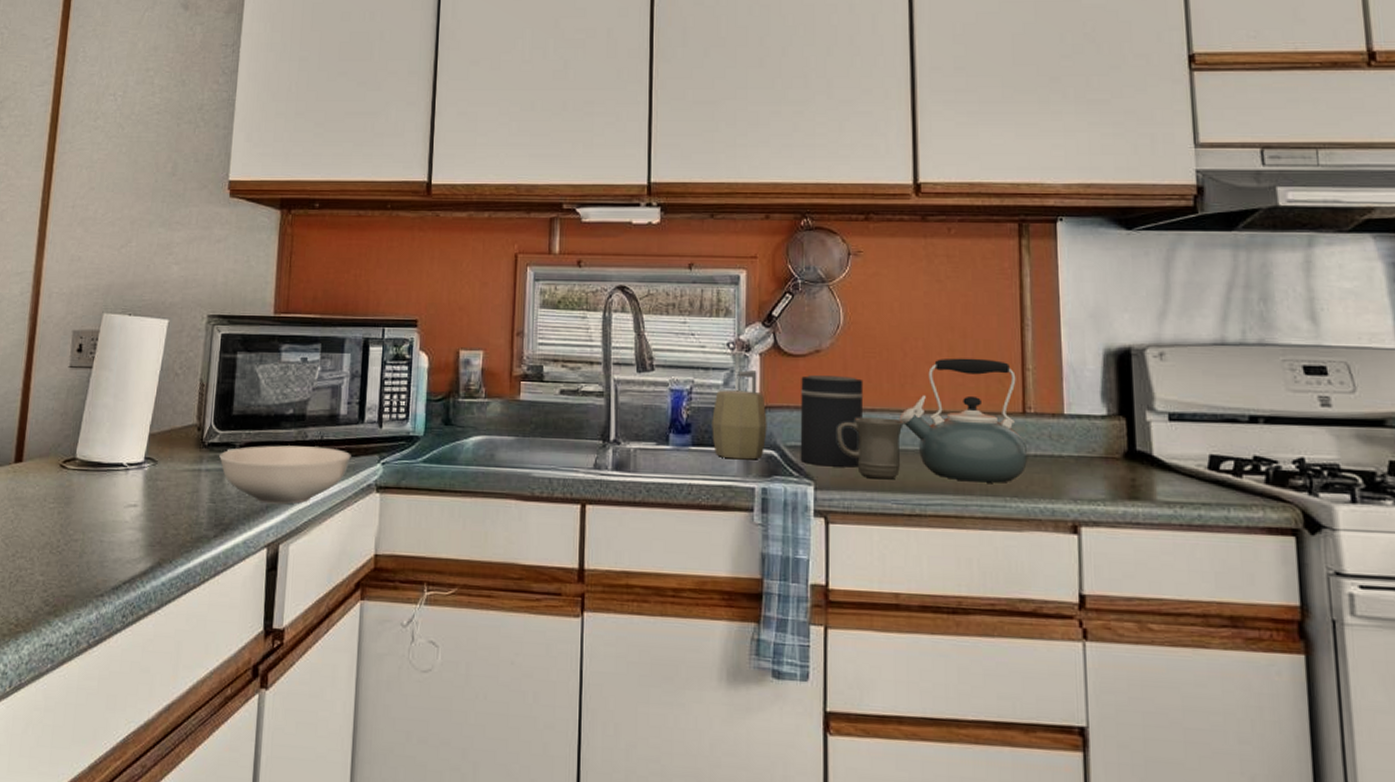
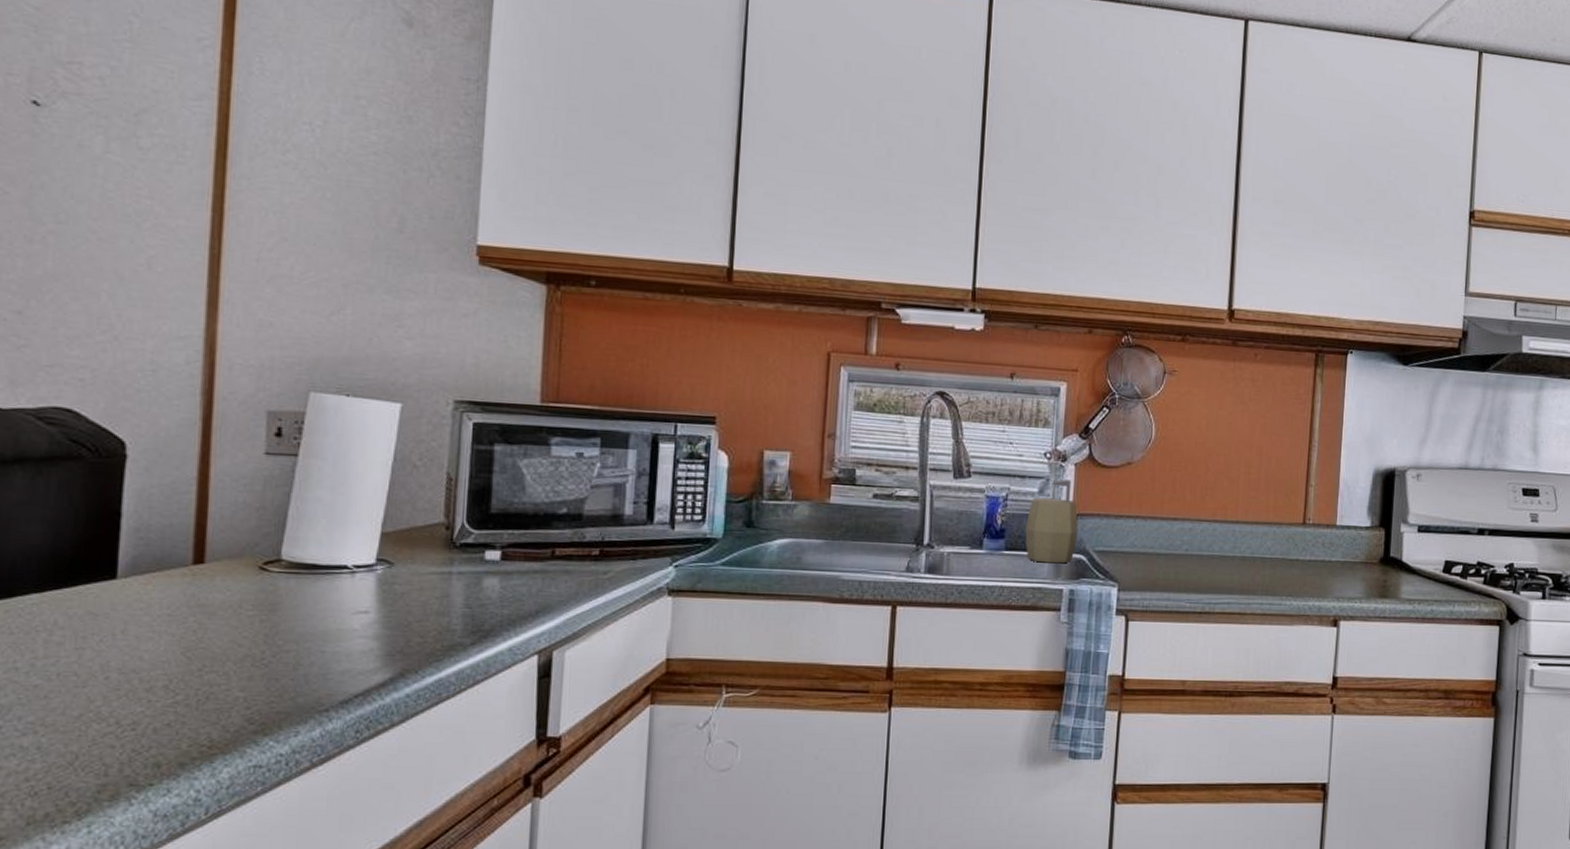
bowl: present [219,445,351,505] -> none [475,546,638,609]
cylinder: present [800,375,864,468] -> none [1106,486,1169,571]
mug: present [836,417,904,480] -> none [1140,525,1201,582]
kettle: present [899,358,1028,483] -> none [1197,473,1304,584]

